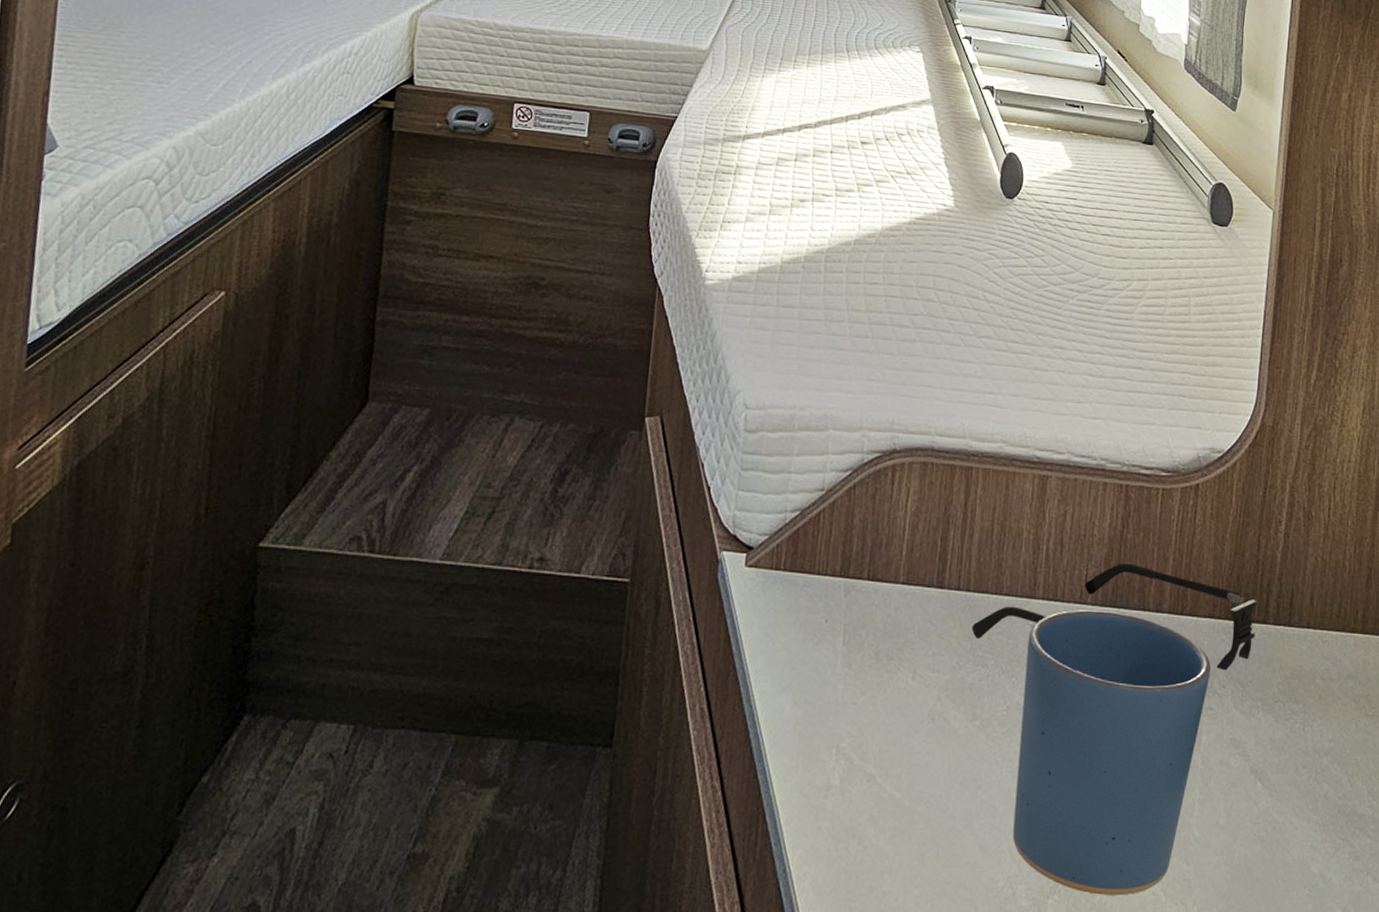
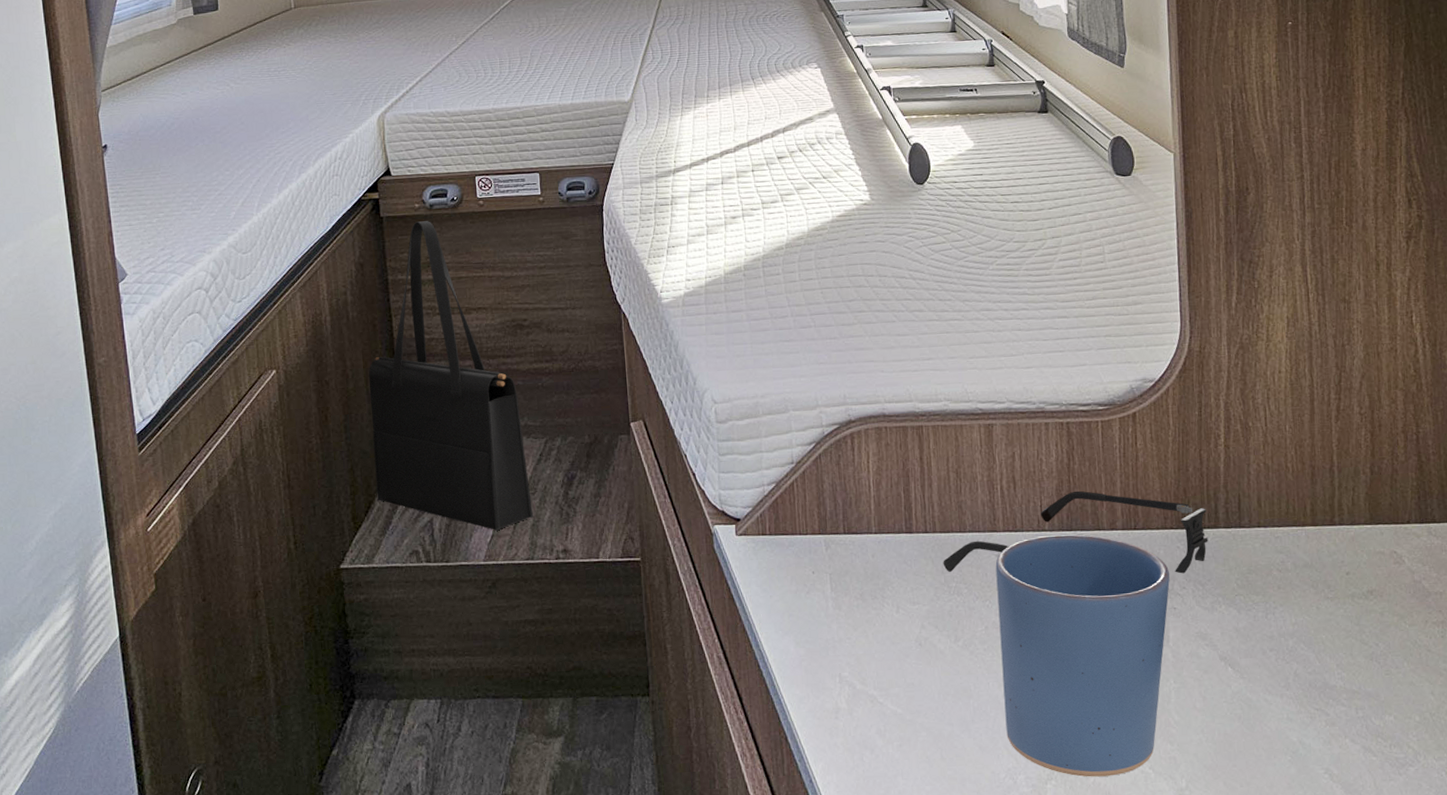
tote bag: none [322,143,518,525] -> present [369,221,534,531]

